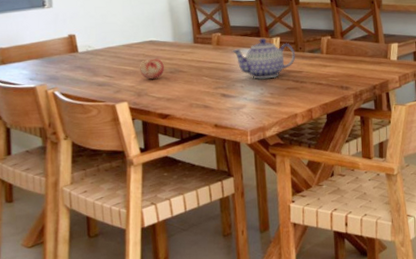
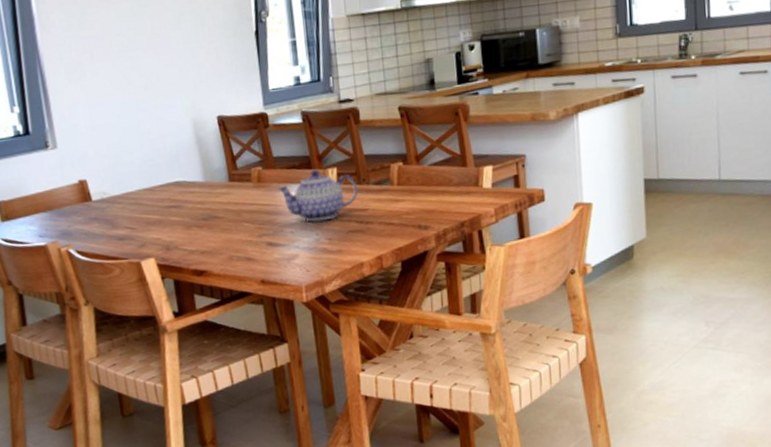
fruit: present [139,58,164,79] -> none [165,202,196,229]

